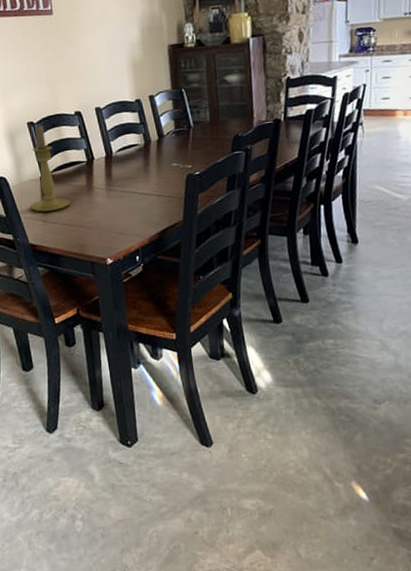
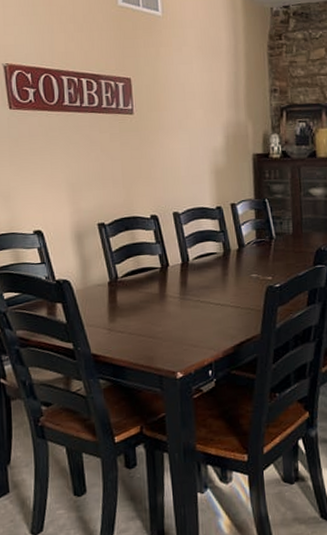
candle holder: present [29,124,71,212] -> none [94,226,140,320]

